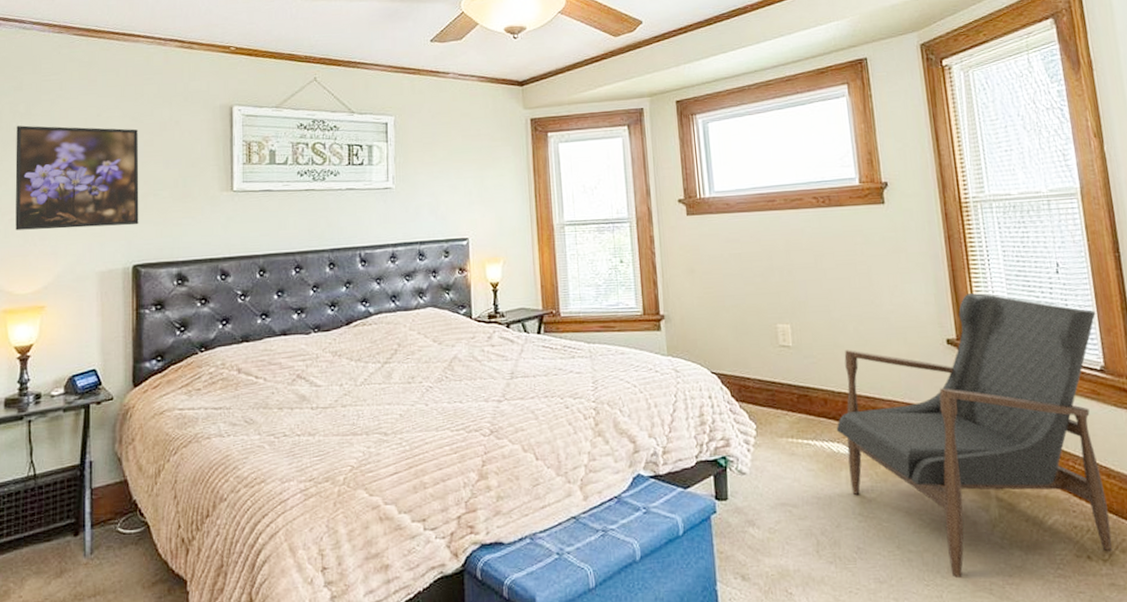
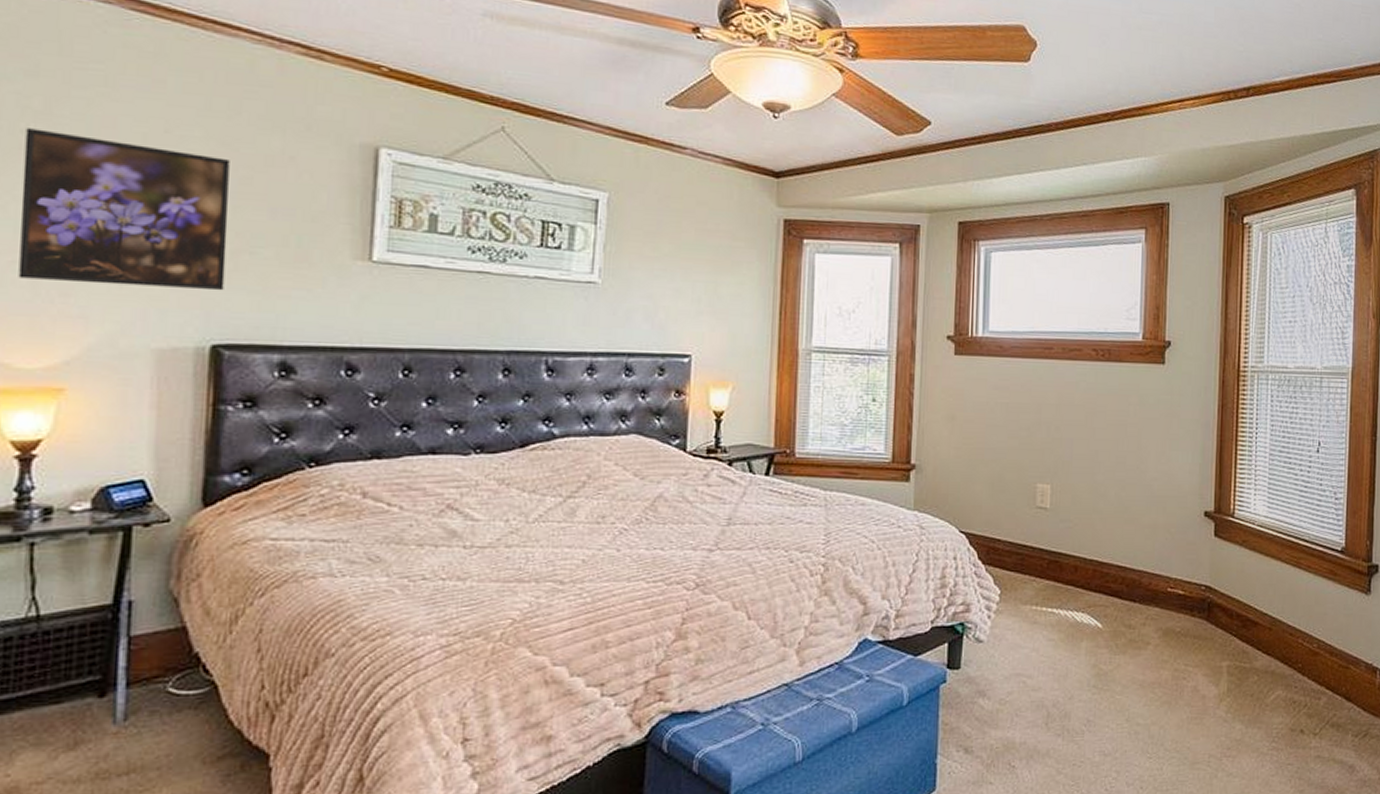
armchair: present [836,293,1112,578] -> none [1082,466,1346,750]

